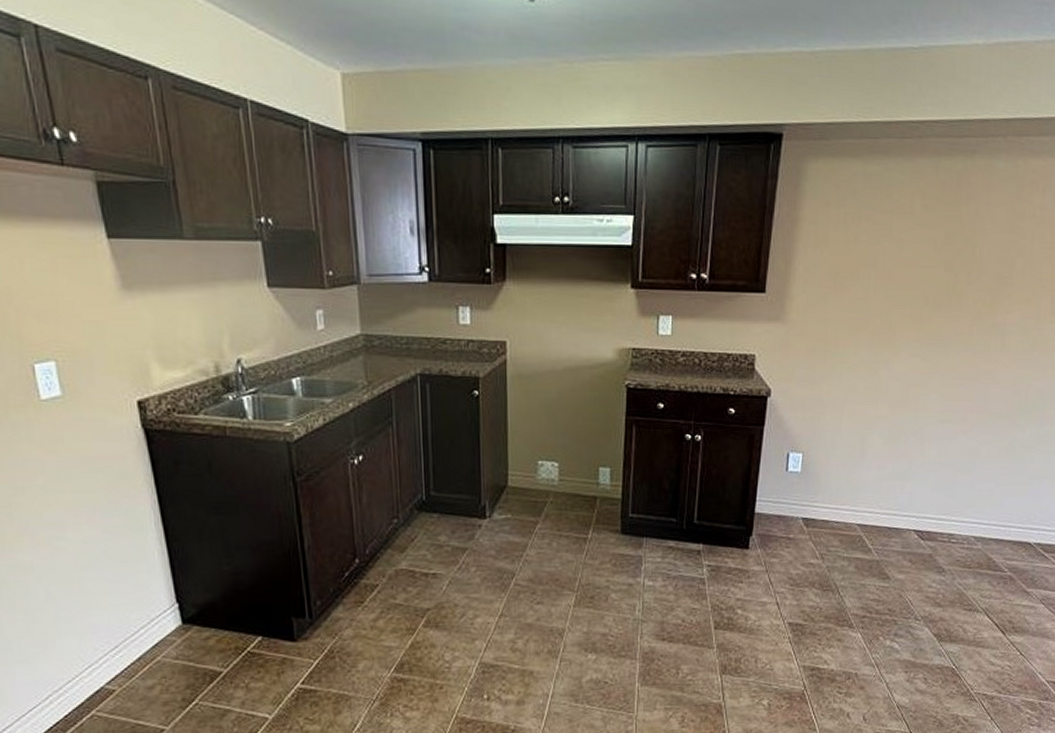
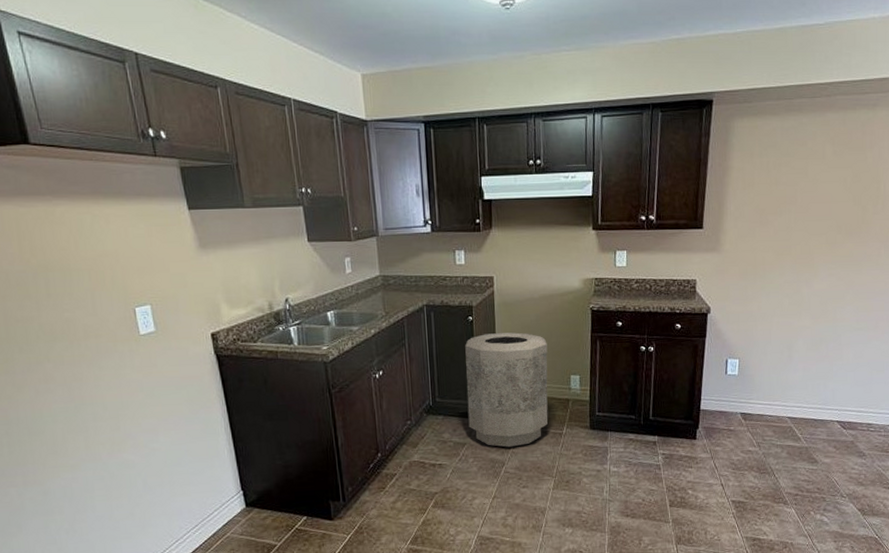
trash can: none [469,412,572,554] -> present [465,332,548,447]

